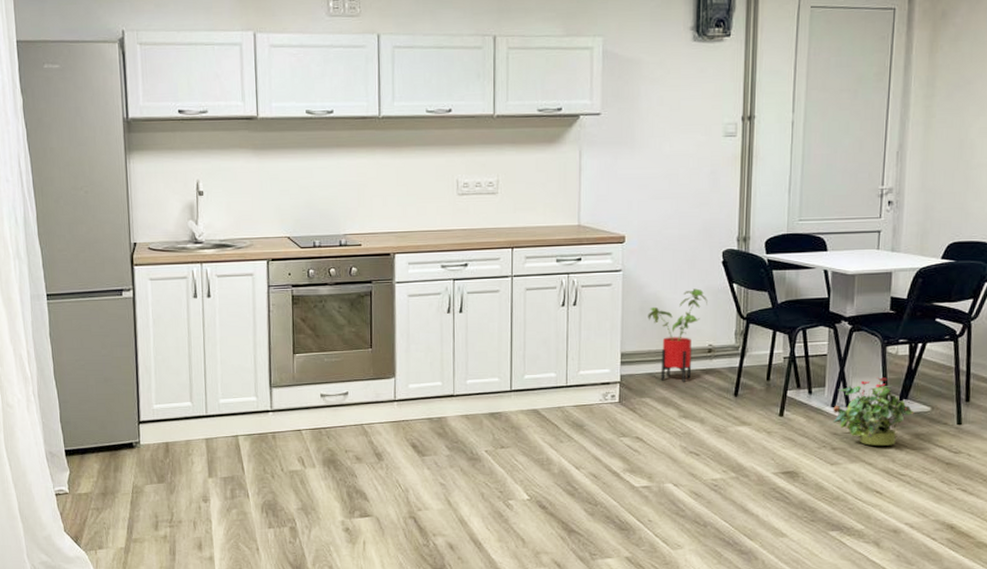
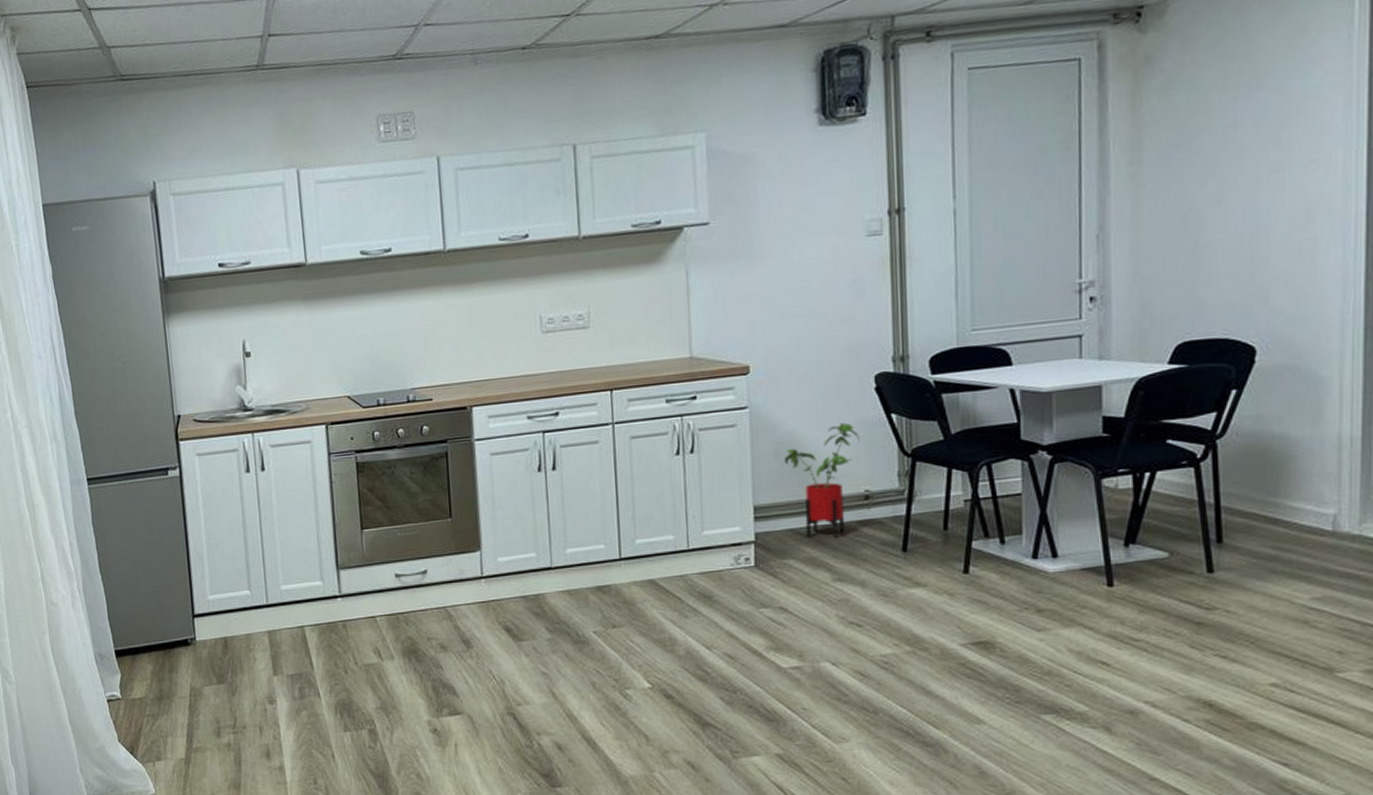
potted plant: present [832,377,914,446] -> none [1035,518,1146,605]

